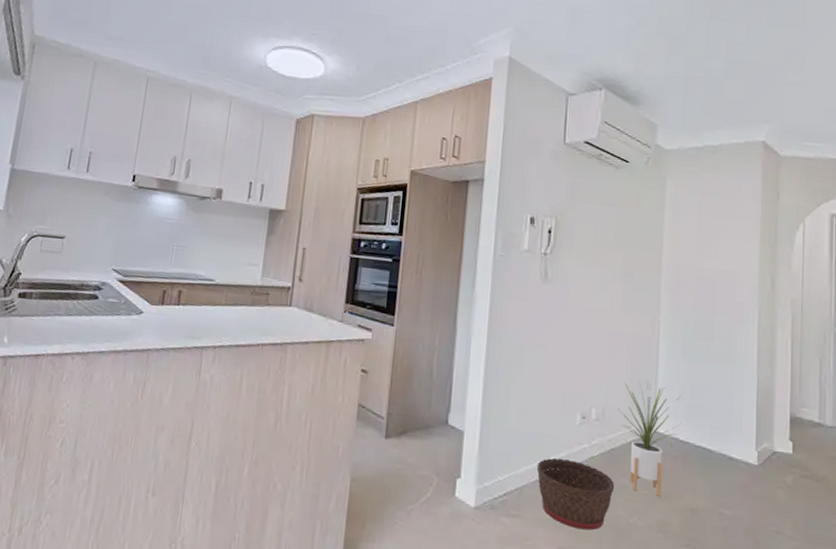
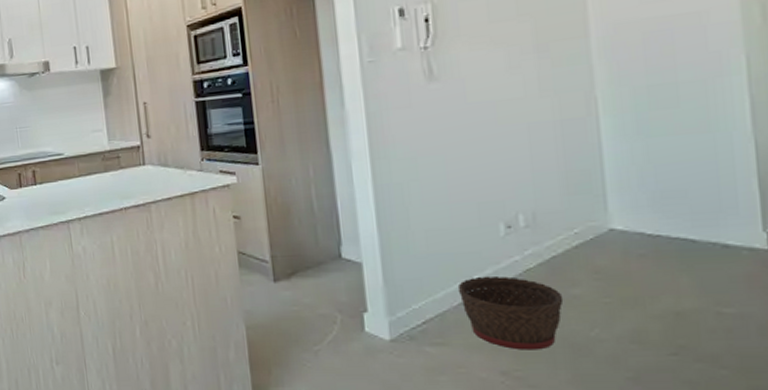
house plant: present [618,380,681,497] -> none [553,170,646,303]

